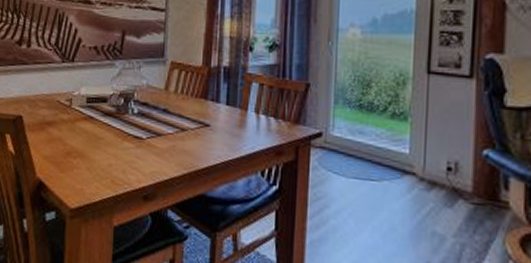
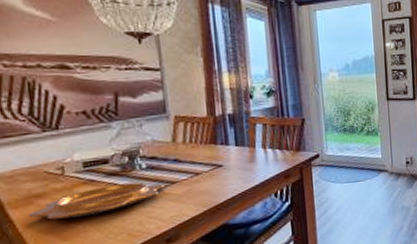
decorative bowl: none [39,125,151,153] -> present [27,182,165,220]

